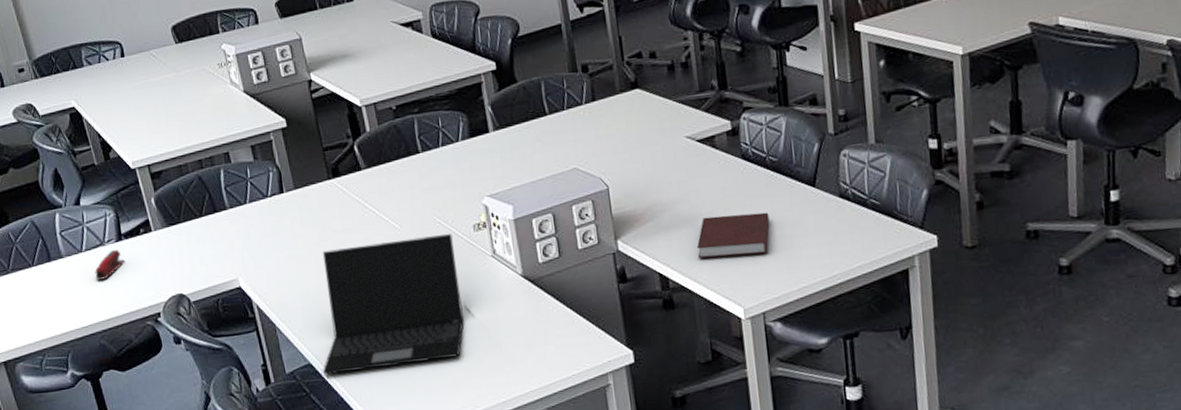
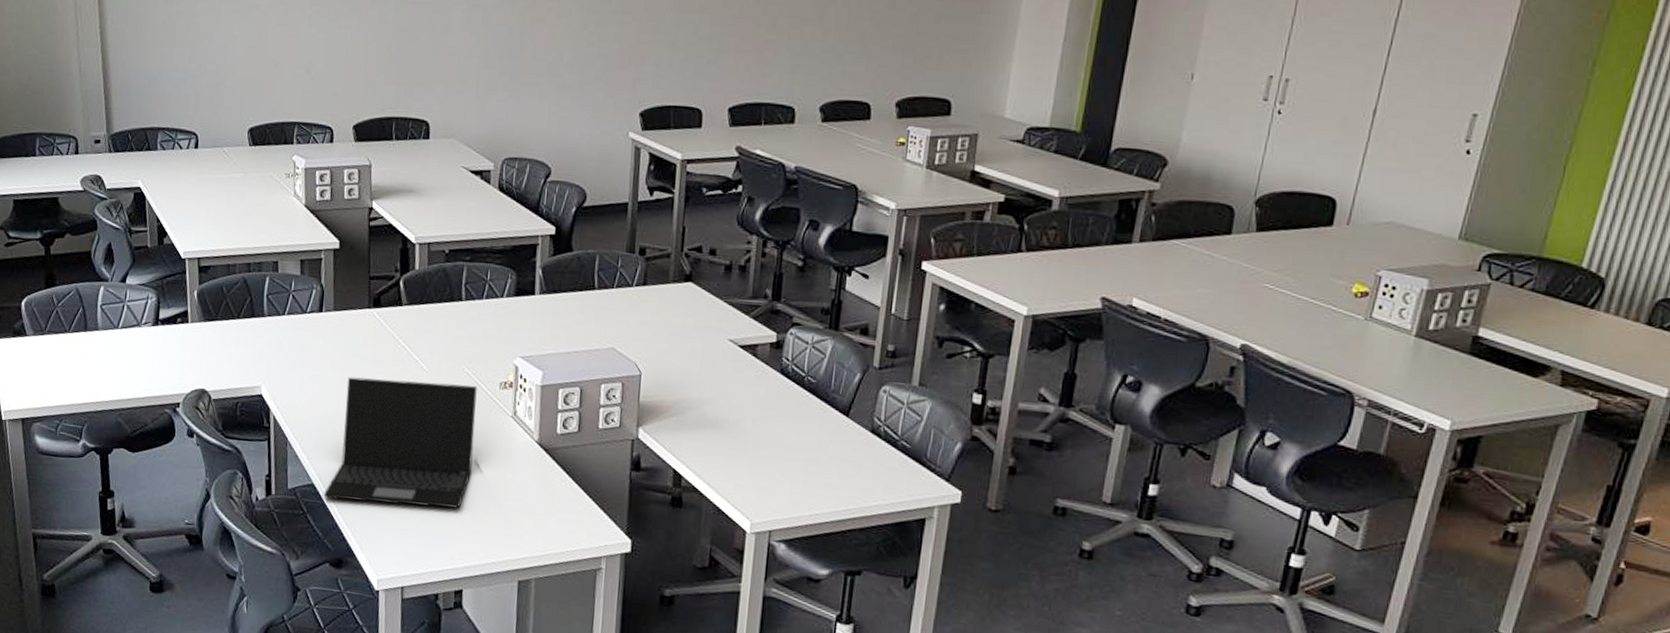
stapler: present [94,250,125,280] -> none [125,333,157,360]
notebook: present [696,212,770,259] -> none [715,423,796,472]

